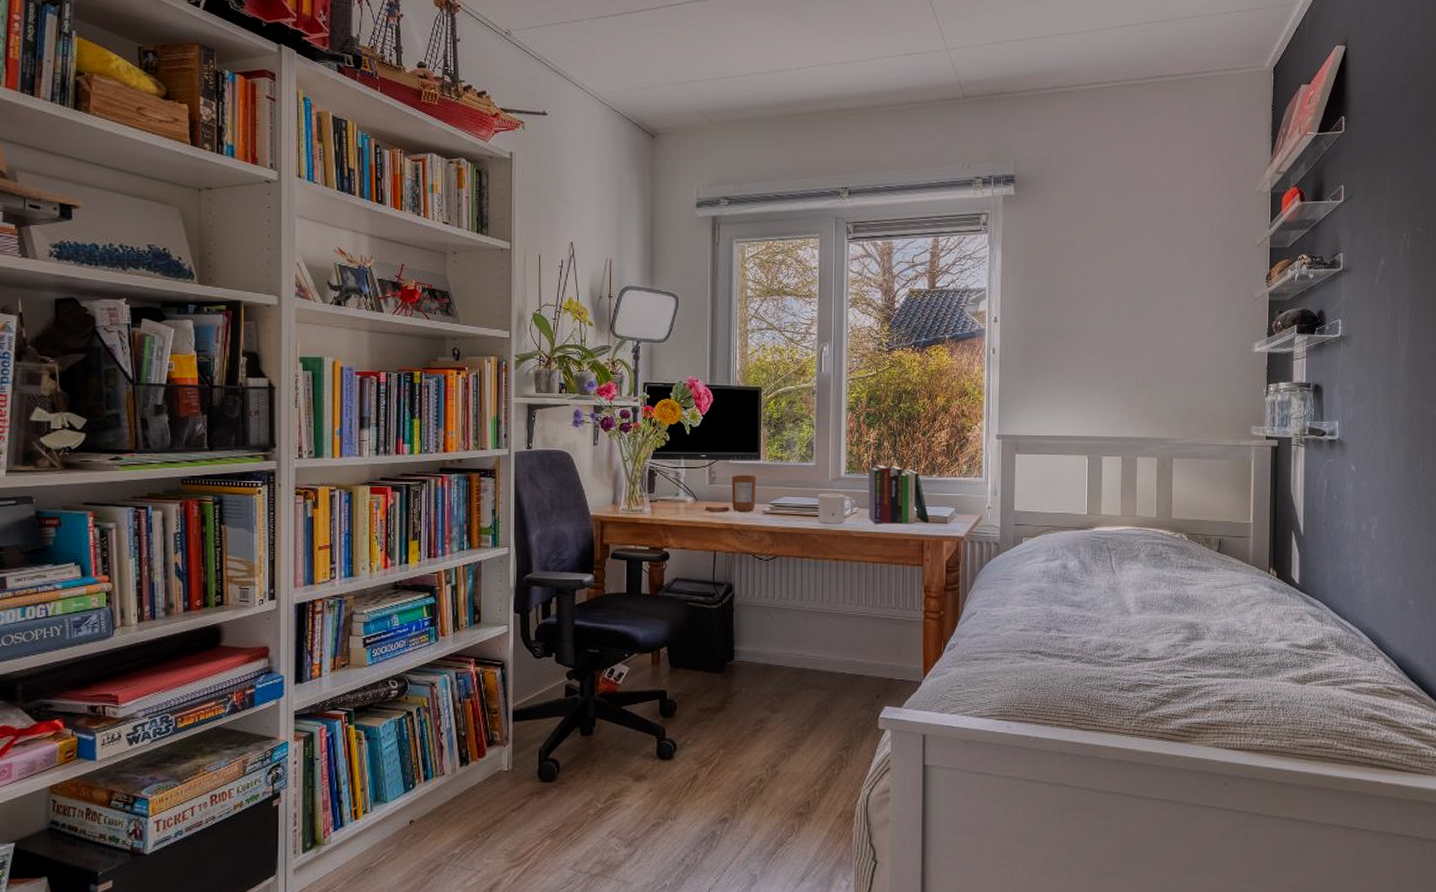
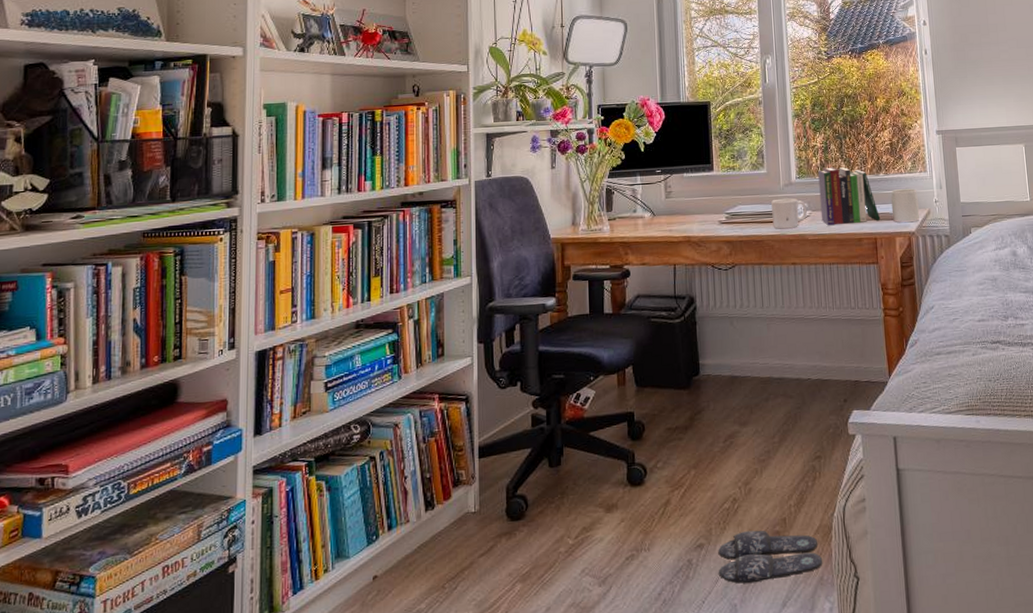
candle: present [704,475,757,512] -> none [662,186,712,226]
slippers: none [741,810,843,858] -> present [718,530,823,584]
mug: none [942,493,971,527] -> present [890,188,920,223]

